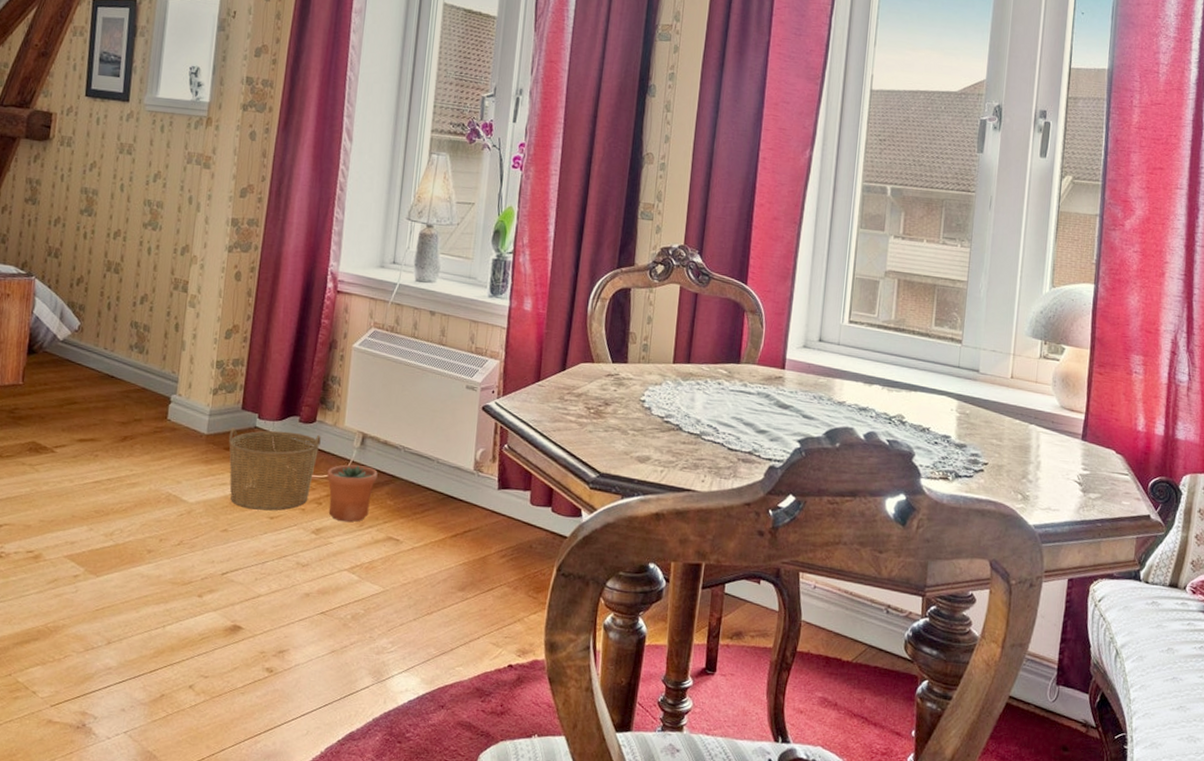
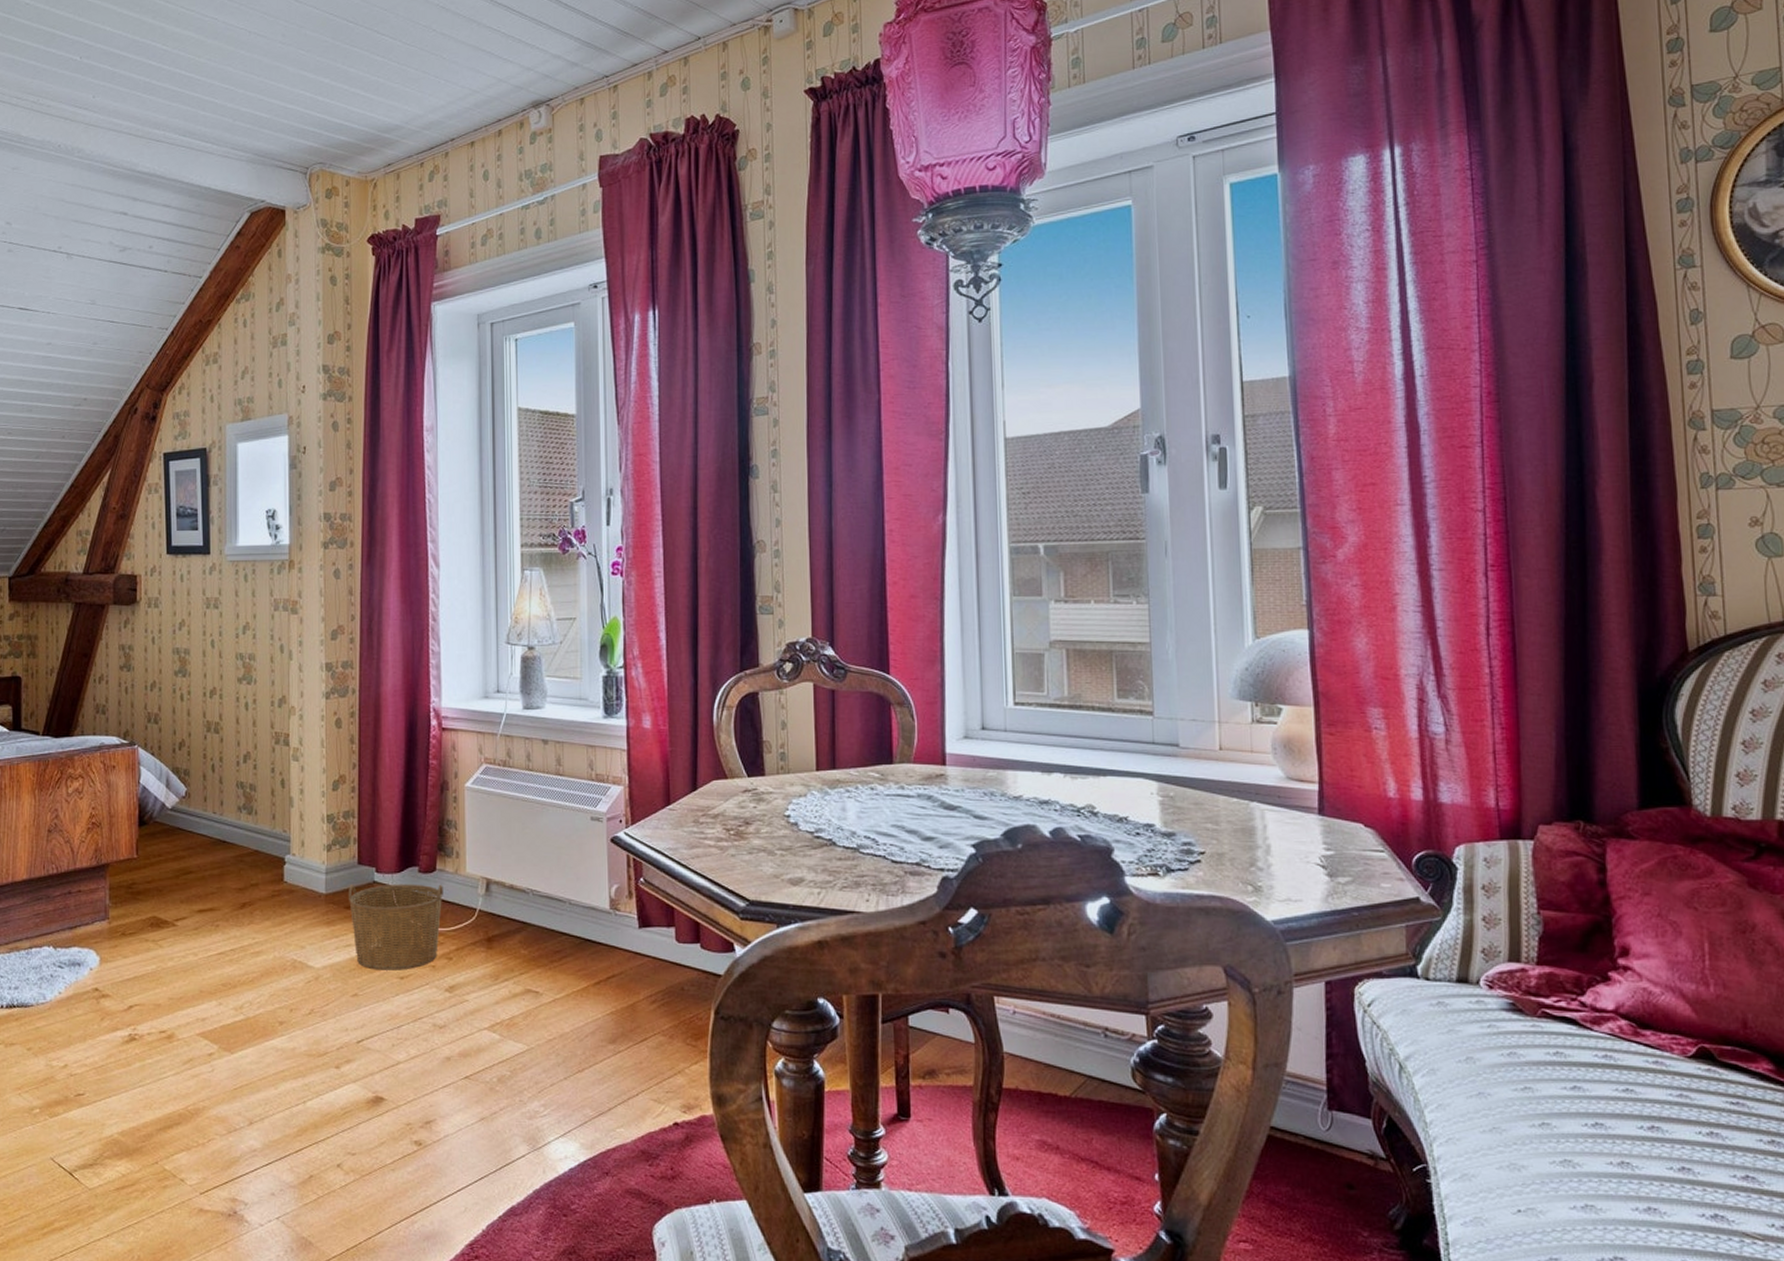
planter: present [327,464,378,522] -> none [454,914,507,977]

